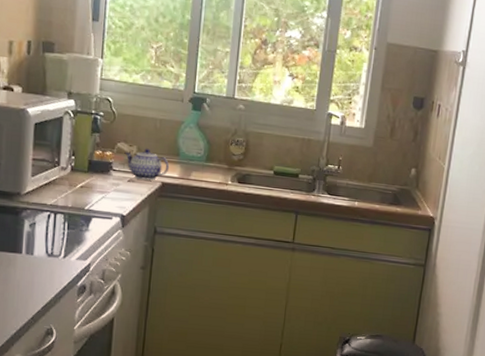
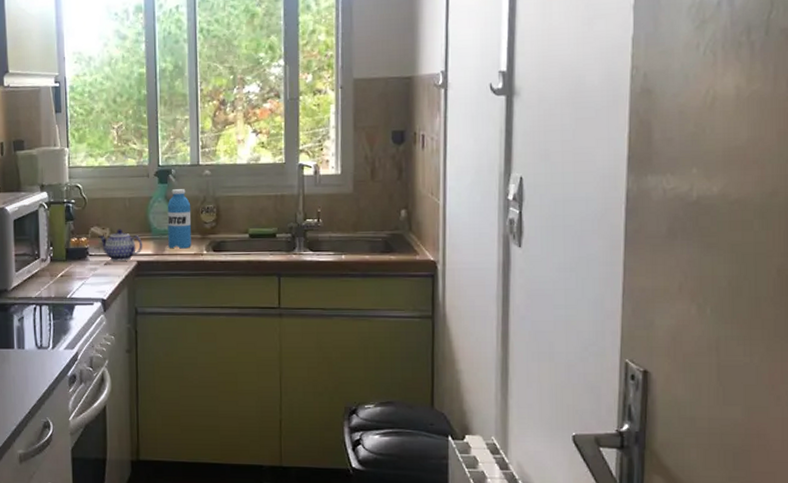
water bottle: none [195,118,222,177] -> present [167,189,192,249]

